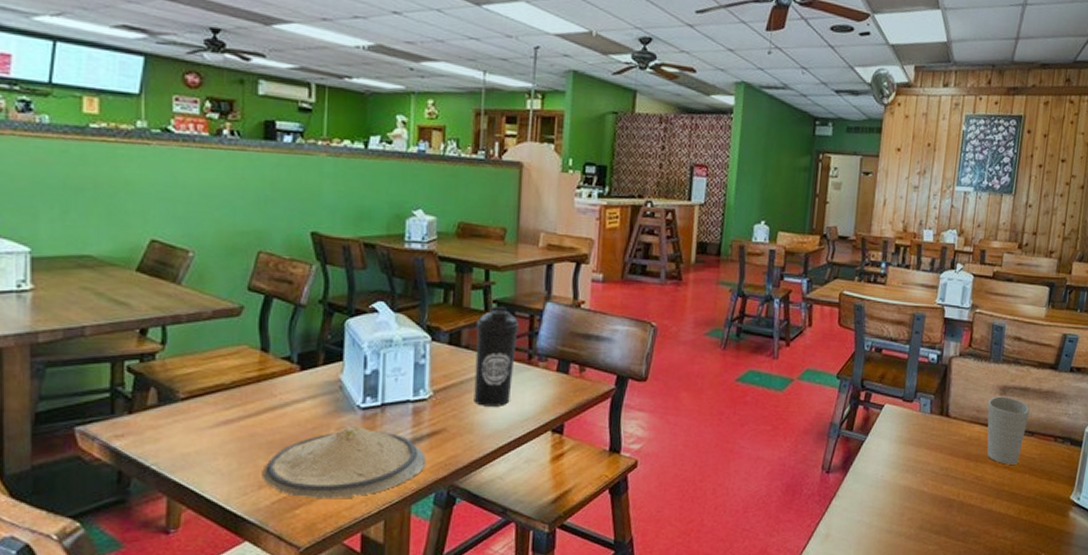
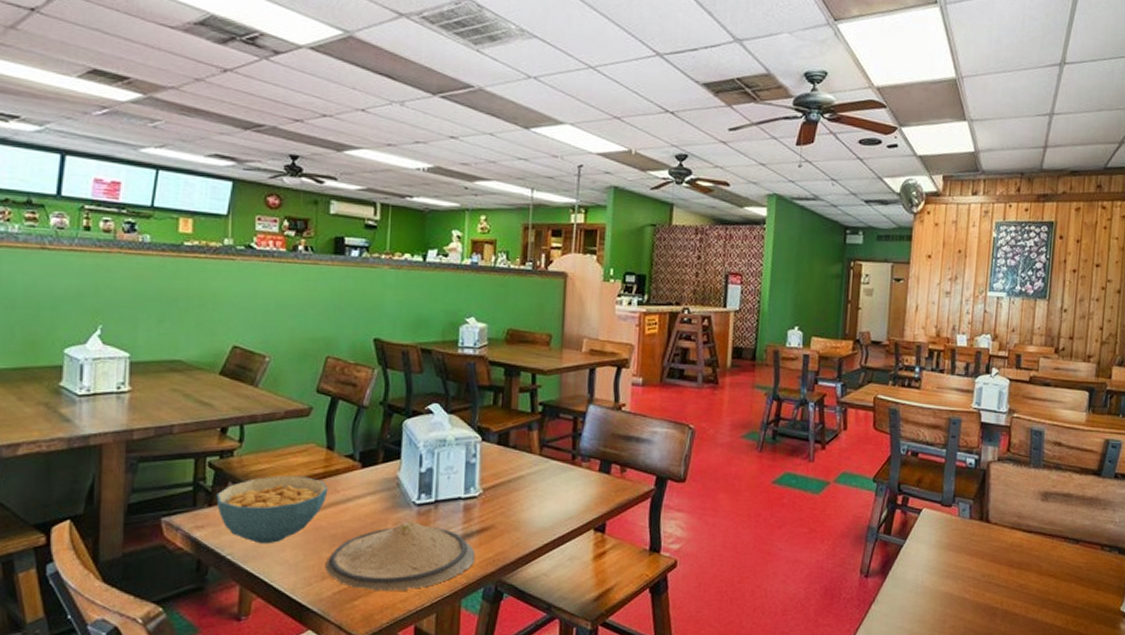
cereal bowl: none [137,380,264,453] -> present [216,476,328,544]
water bottle: present [474,307,520,406] -> none [520,409,564,505]
cup: present [987,396,1030,465] -> none [1029,502,1073,573]

